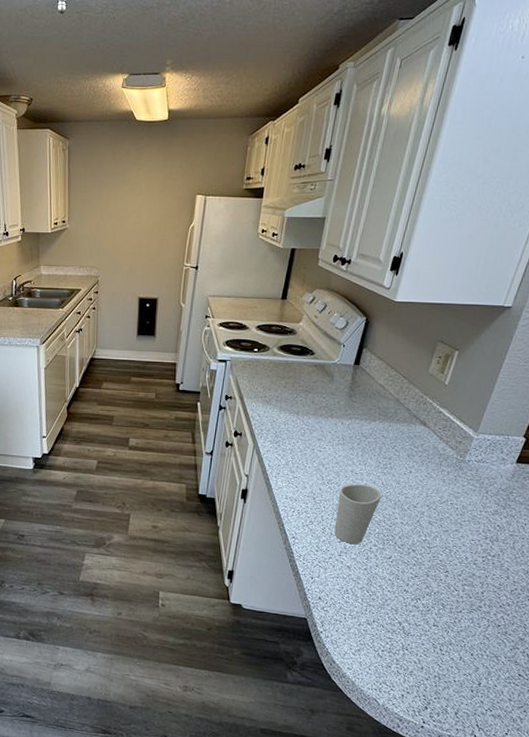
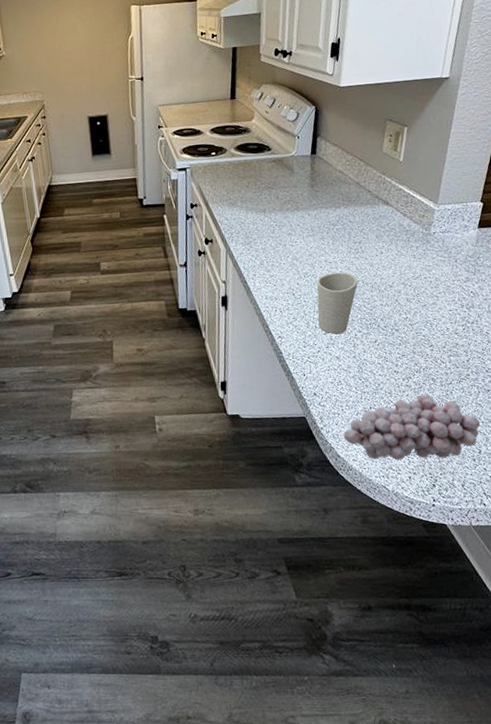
fruit: none [341,617,485,684] -> present [343,394,481,460]

